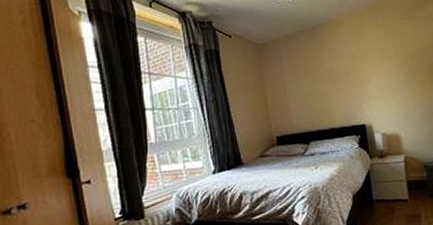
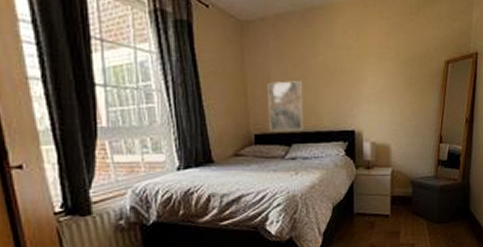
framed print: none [284,87,319,133] -> present [267,81,303,132]

